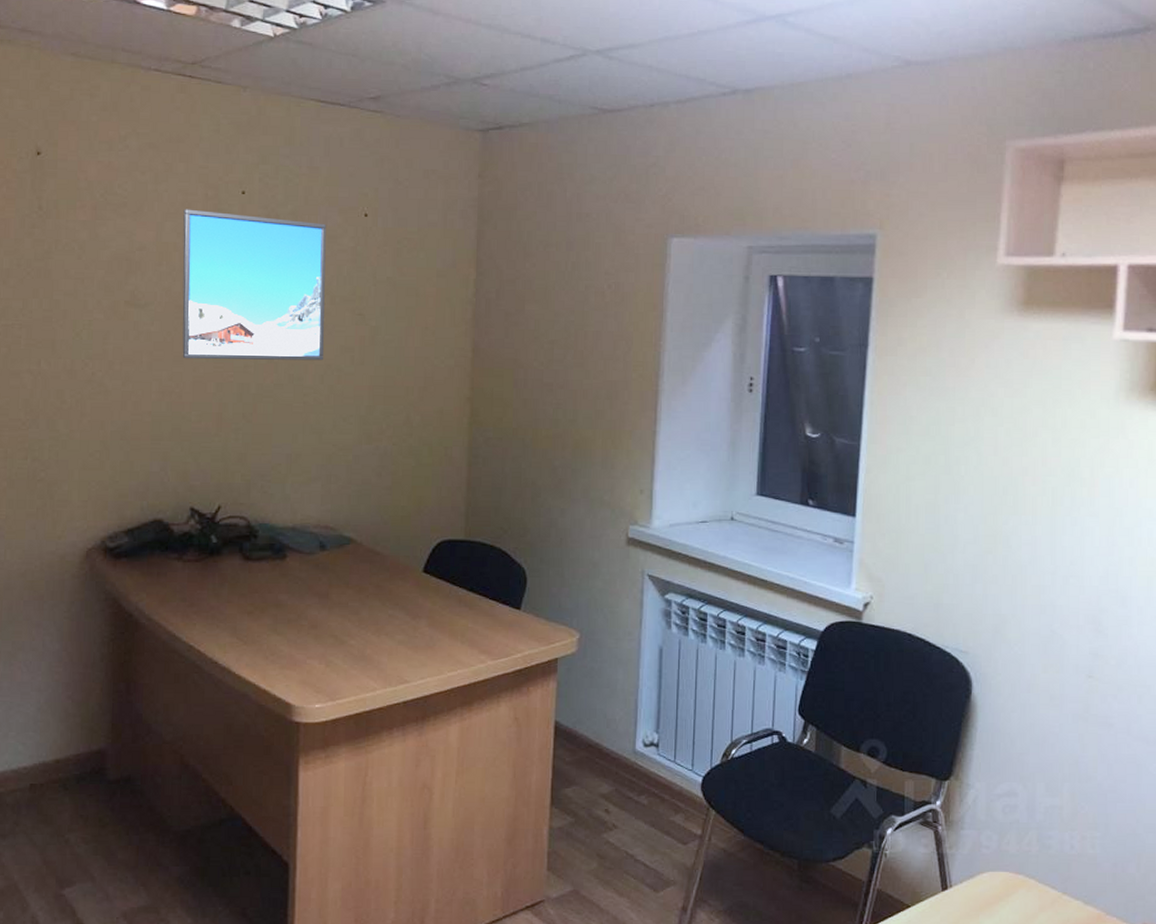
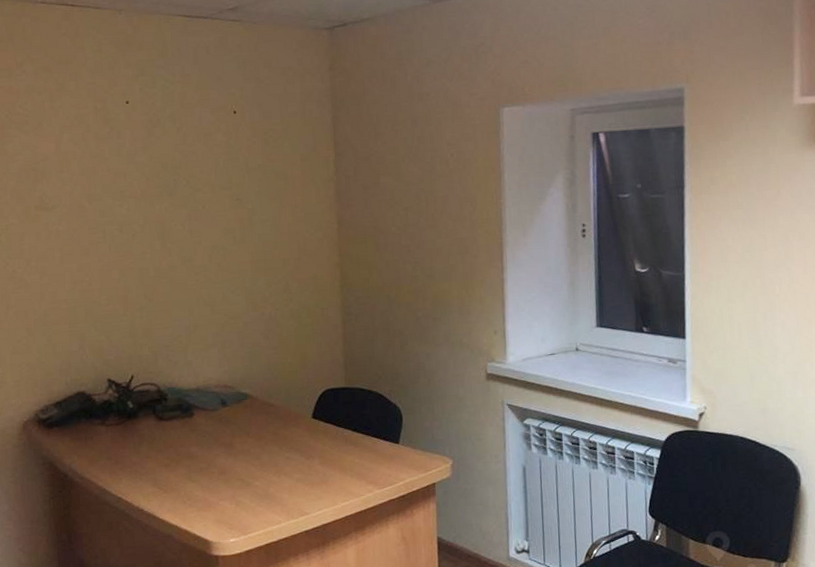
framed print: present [182,209,326,361] -> none [77,121,209,252]

